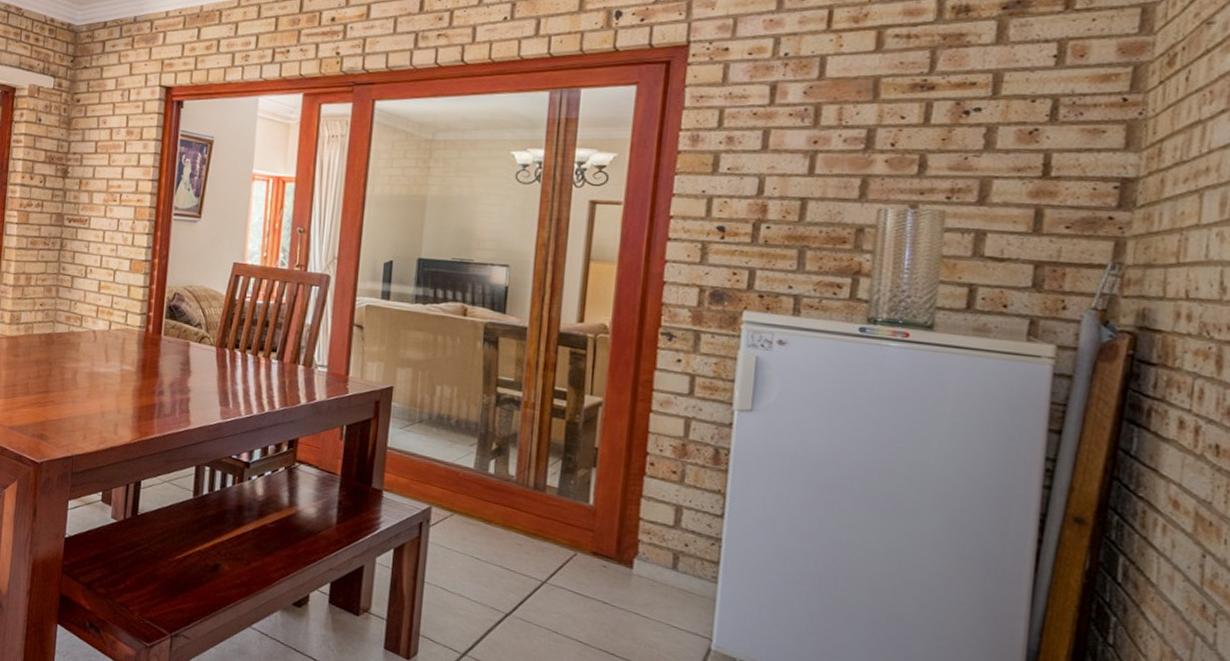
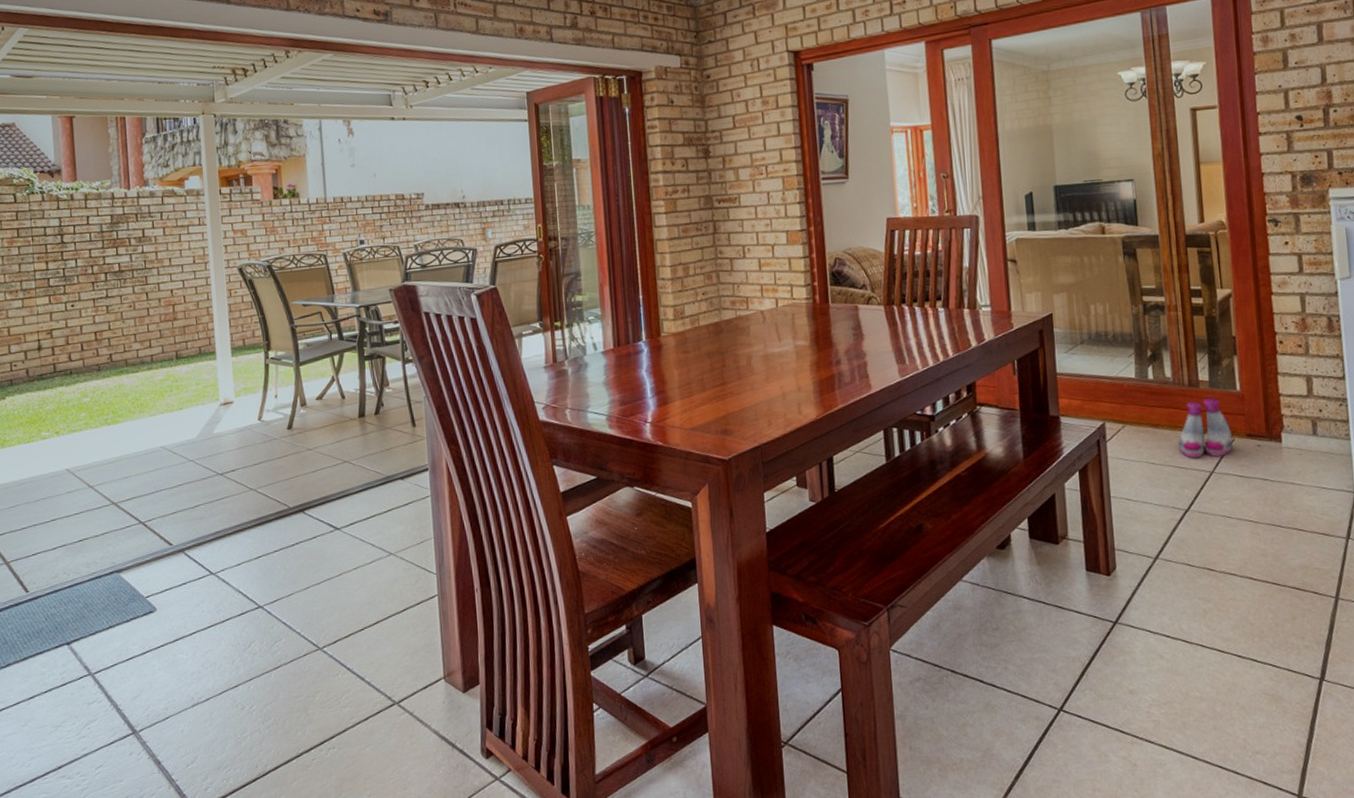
boots: none [510,504,575,568] -> present [1178,397,1234,459]

